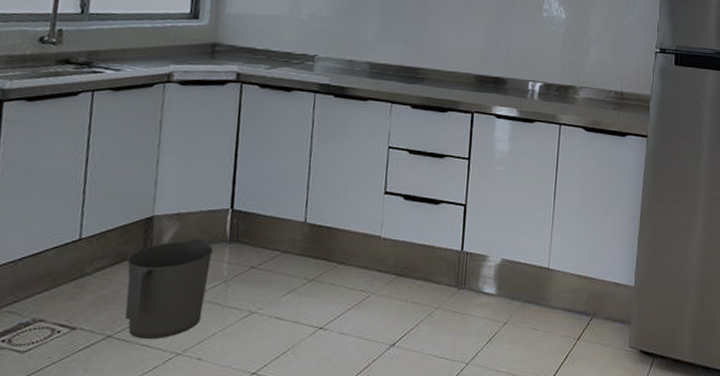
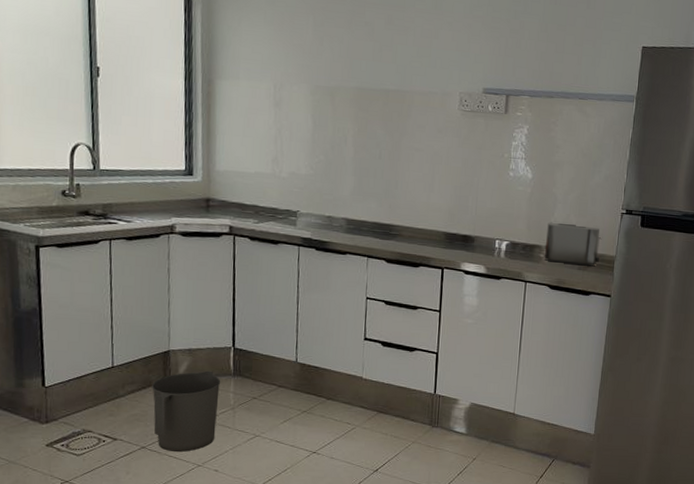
toaster: none [579,61,638,106] -> present [544,221,603,266]

